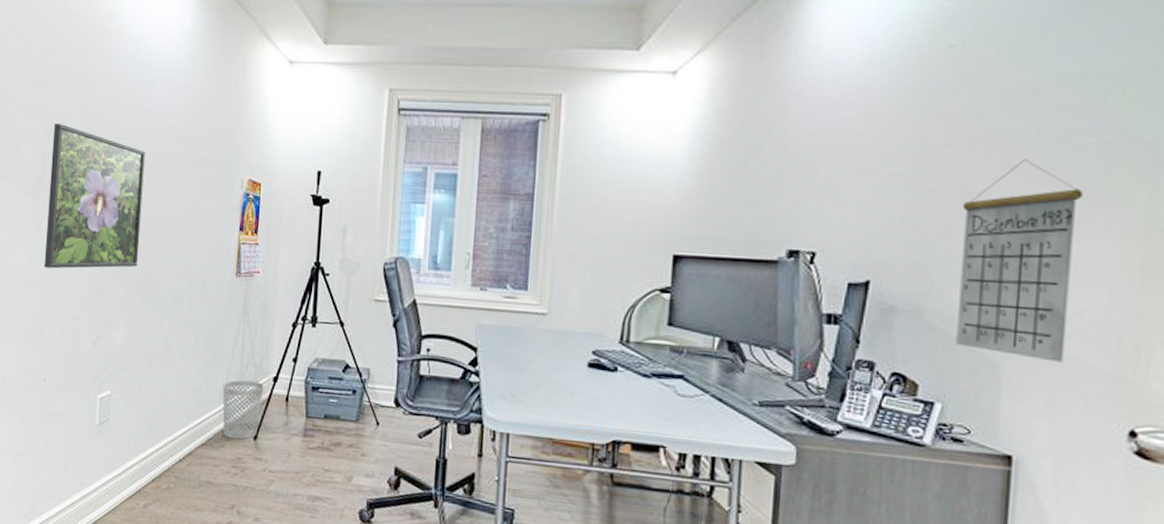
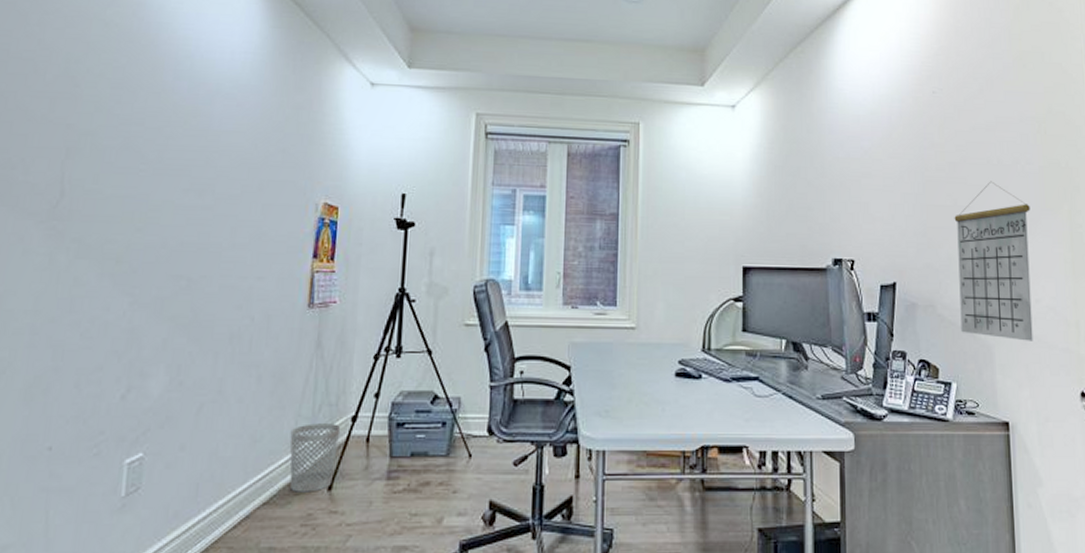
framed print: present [44,123,145,269] -> none [56,141,199,311]

